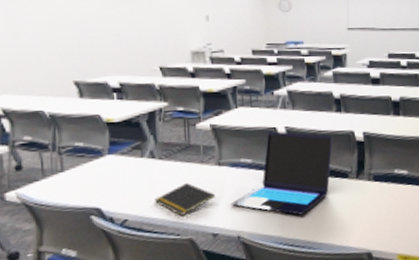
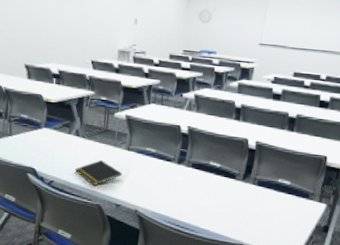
laptop: present [230,131,333,215] -> none [133,128,228,203]

